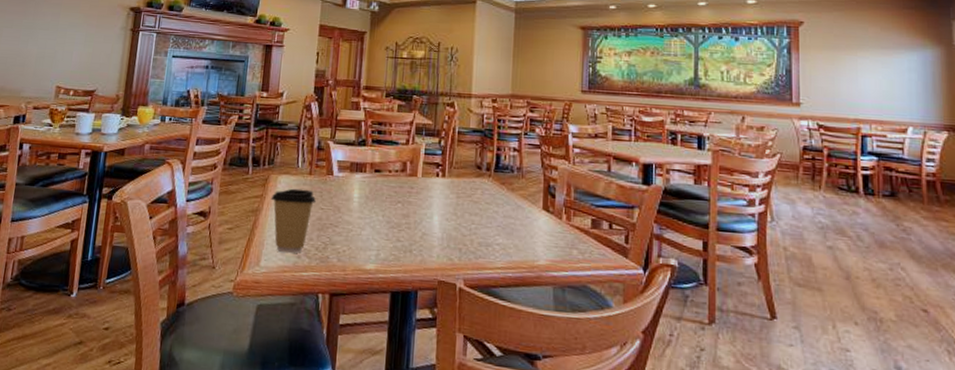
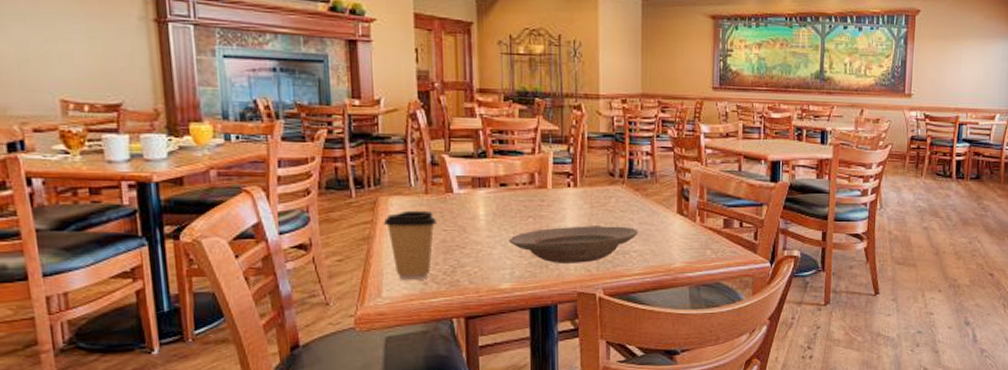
plate: none [377,214,503,252] -> present [508,226,639,263]

